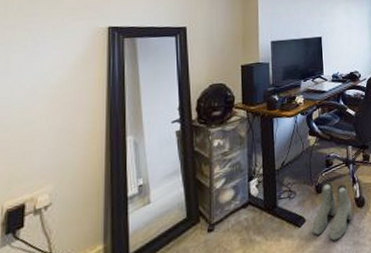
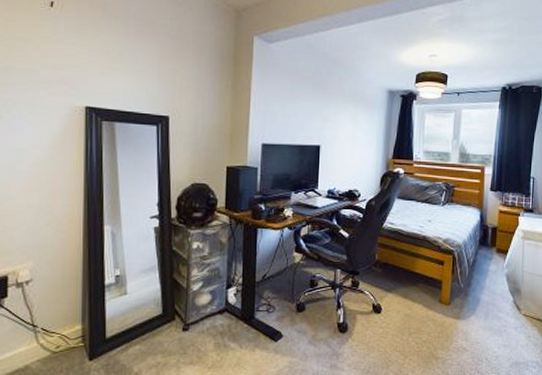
boots: present [312,182,352,241] -> none [289,302,334,360]

